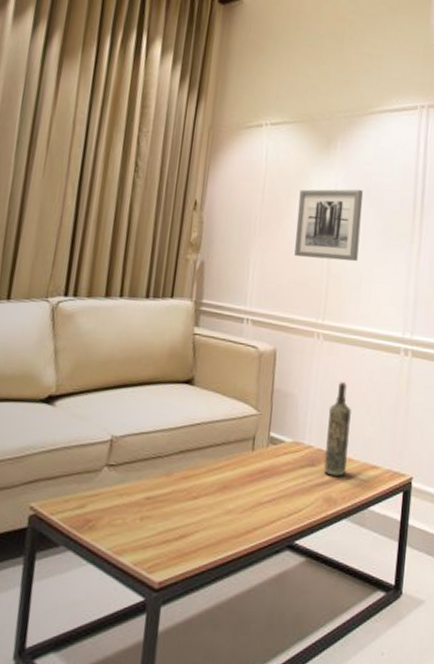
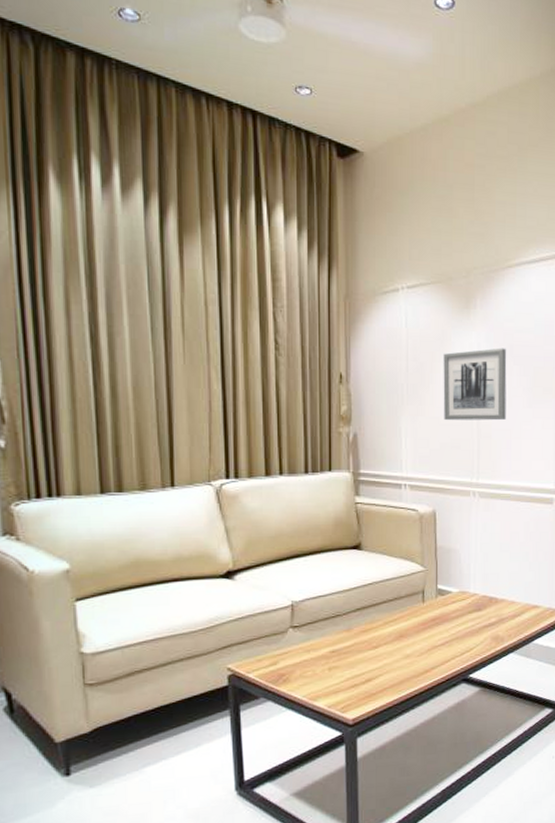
bottle: present [323,382,352,476] -> none [489,535,512,618]

